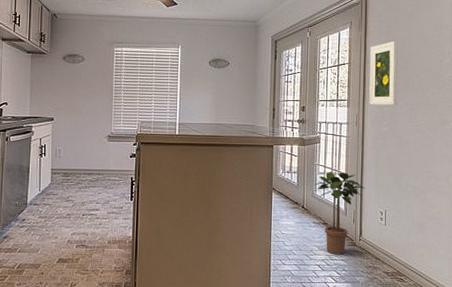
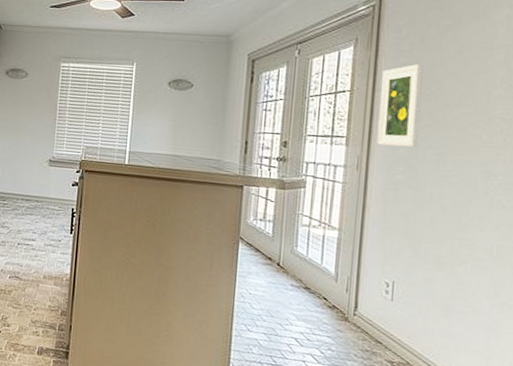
potted plant: present [315,172,366,255] -> none [296,225,366,331]

